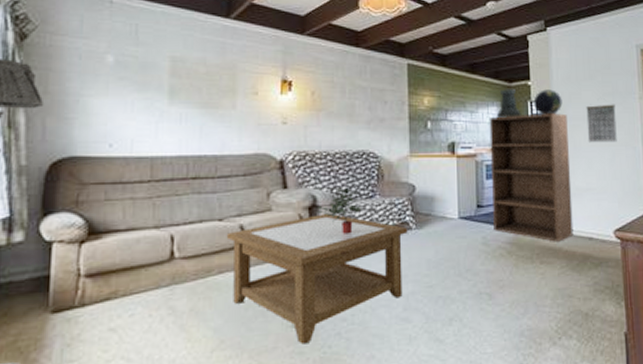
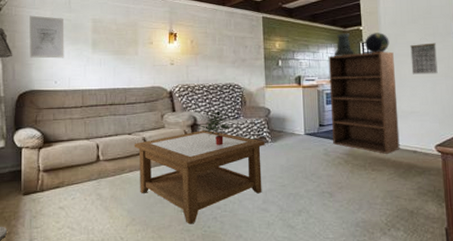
wall art: none [70,47,127,111] -> present [29,15,65,59]

